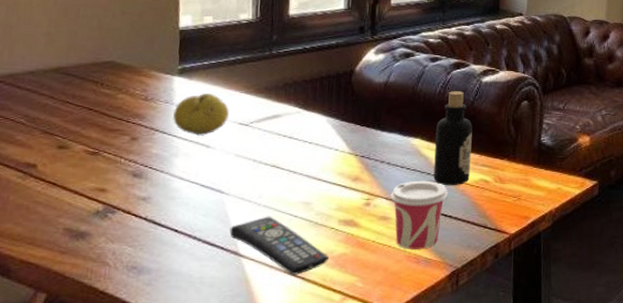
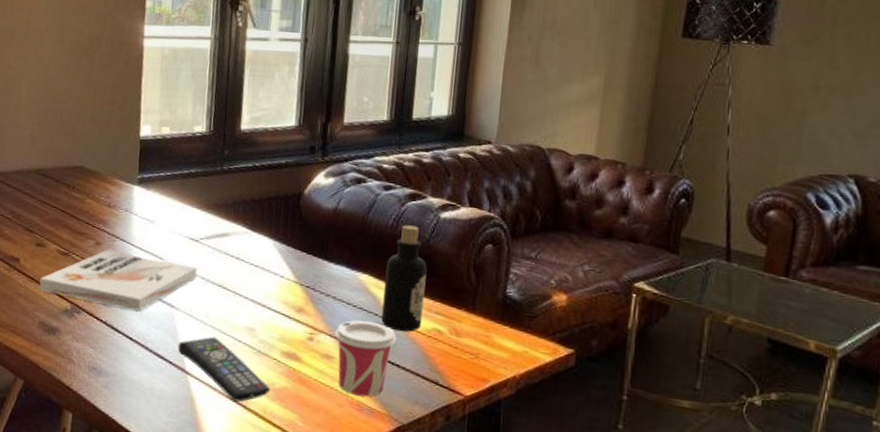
book: none [63,145,248,202] -> present [39,250,197,312]
fruit: present [173,92,229,136] -> none [131,204,182,248]

